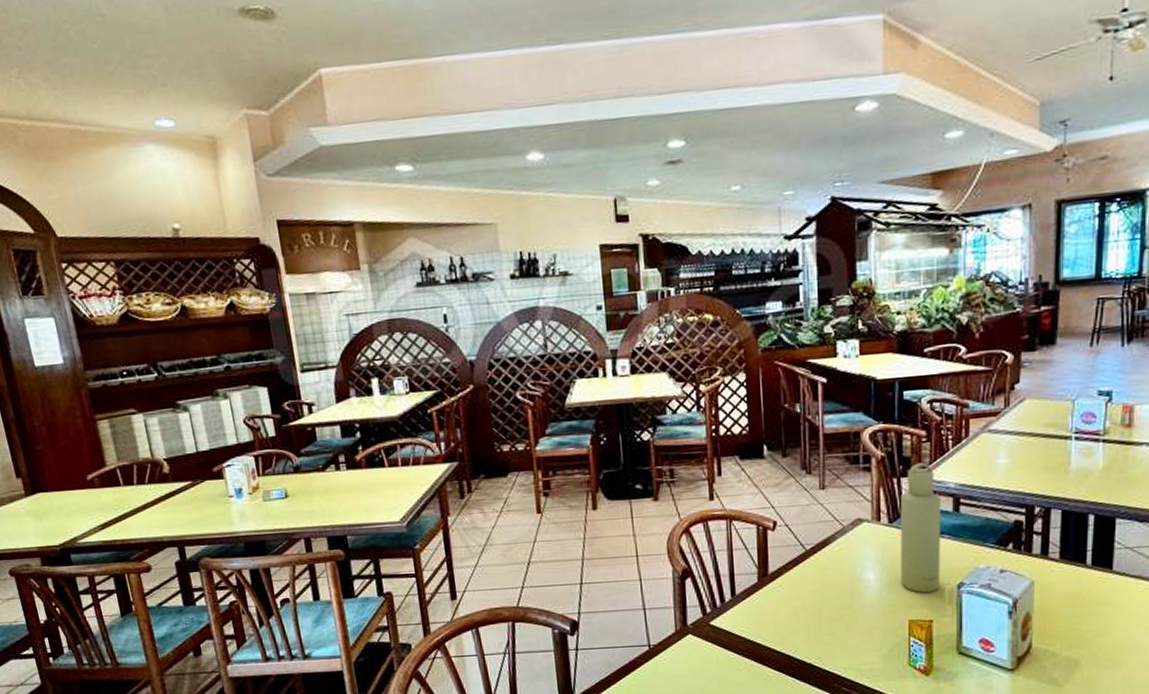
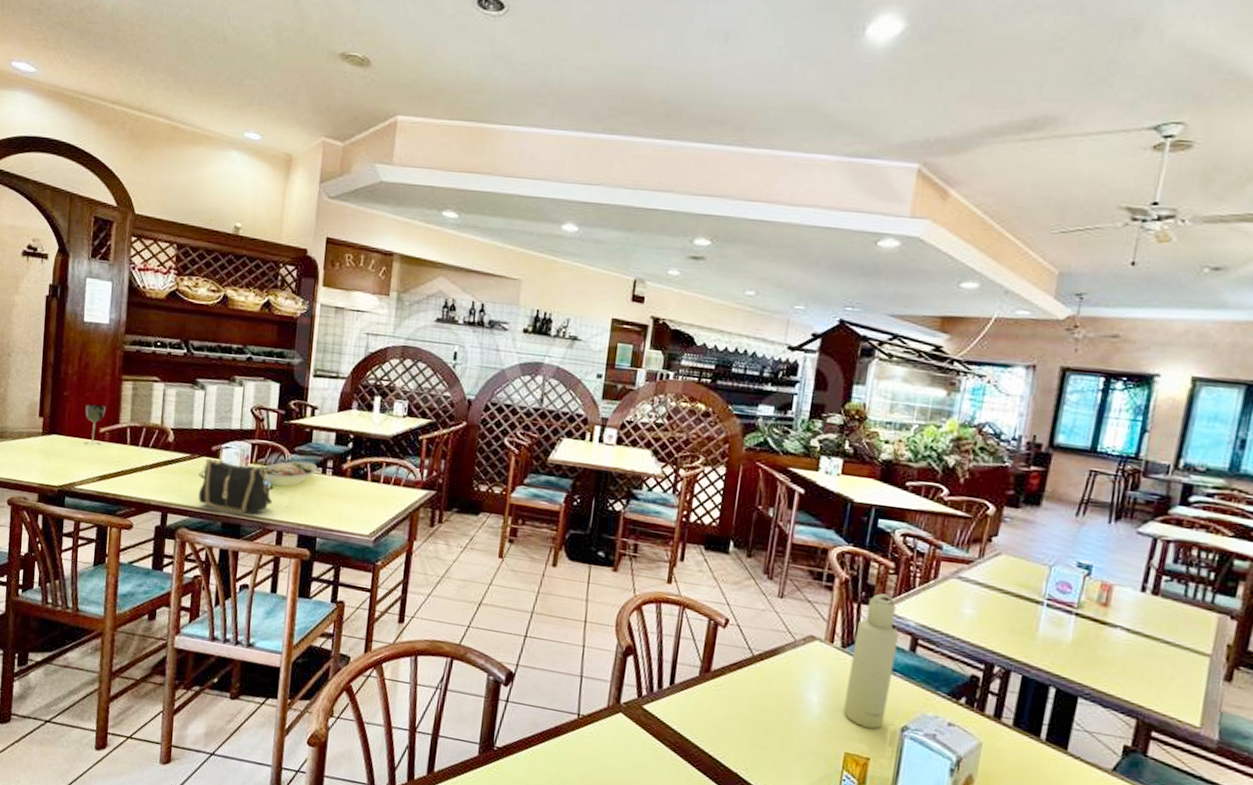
wine glass: none [64,451,93,496] -> present [83,404,106,446]
handbag: none [205,474,292,531] -> present [198,458,273,514]
salad: none [270,461,330,494] -> present [261,461,318,487]

